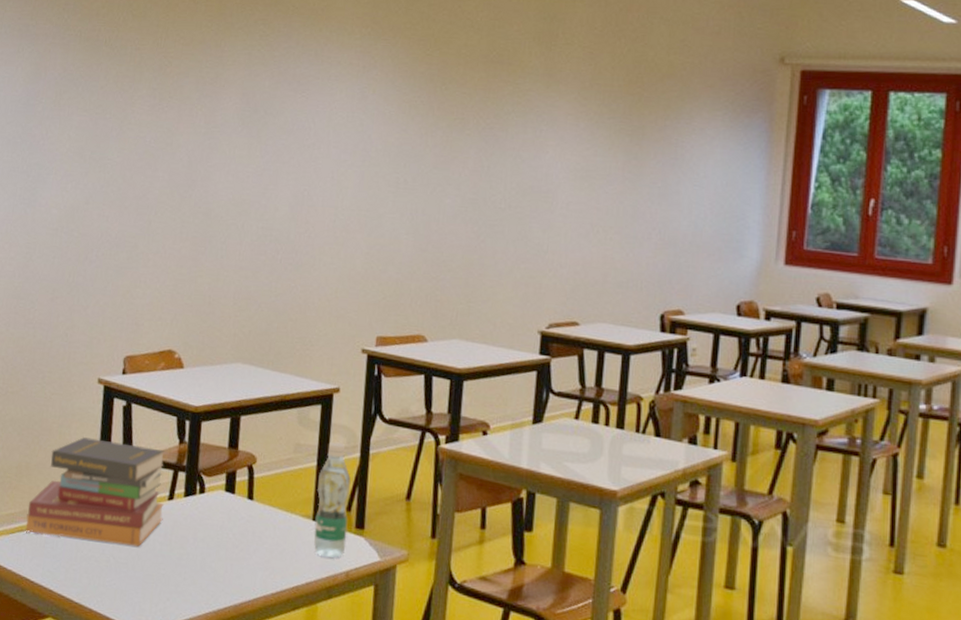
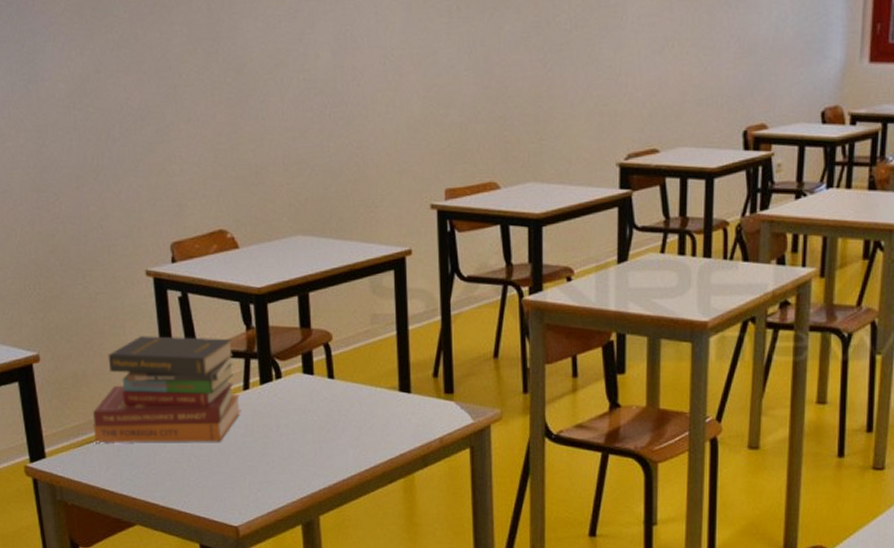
bottle: present [314,442,352,558] -> none [400,307,437,427]

